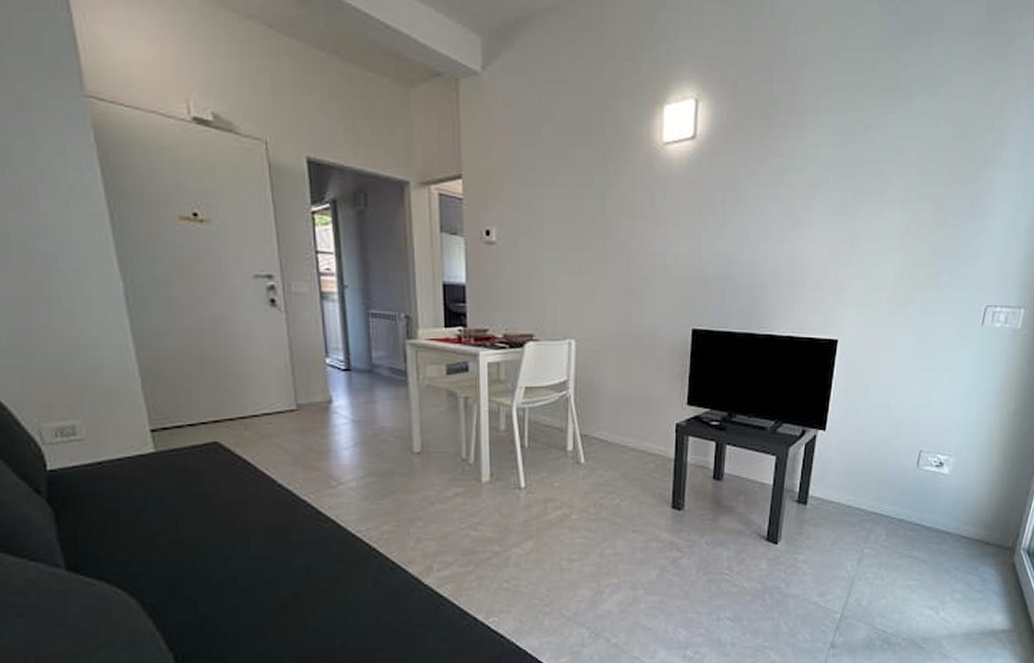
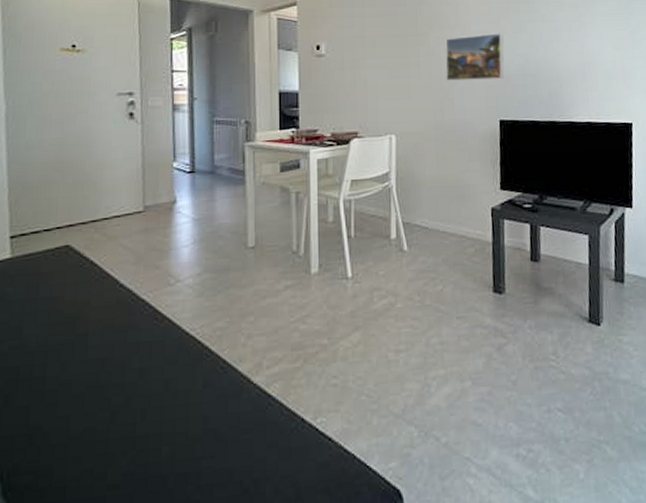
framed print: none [635,227,704,282] -> present [445,33,504,81]

